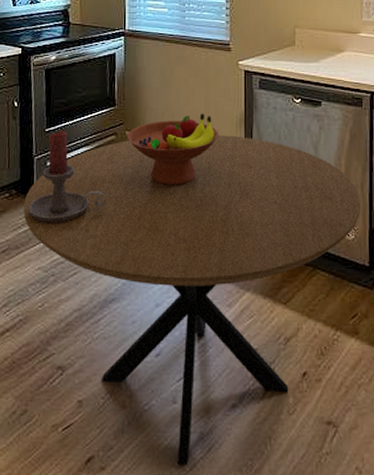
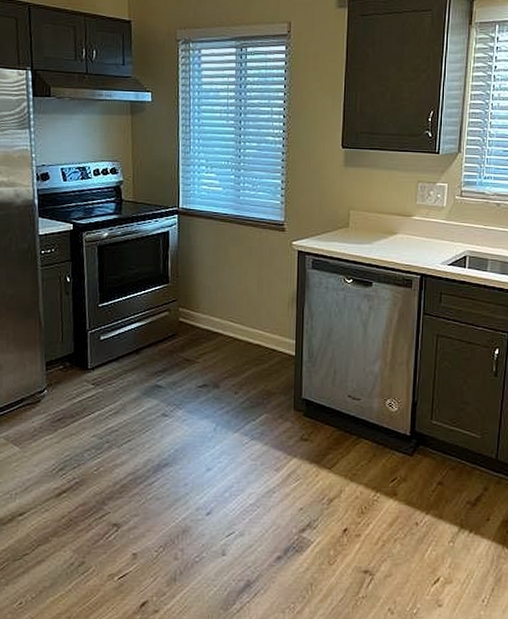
dining table: present [23,135,361,465] -> none [78,313,406,608]
candle holder: present [29,131,107,223] -> none [83,307,160,394]
fruit bowl: present [128,113,218,186] -> none [181,291,270,360]

